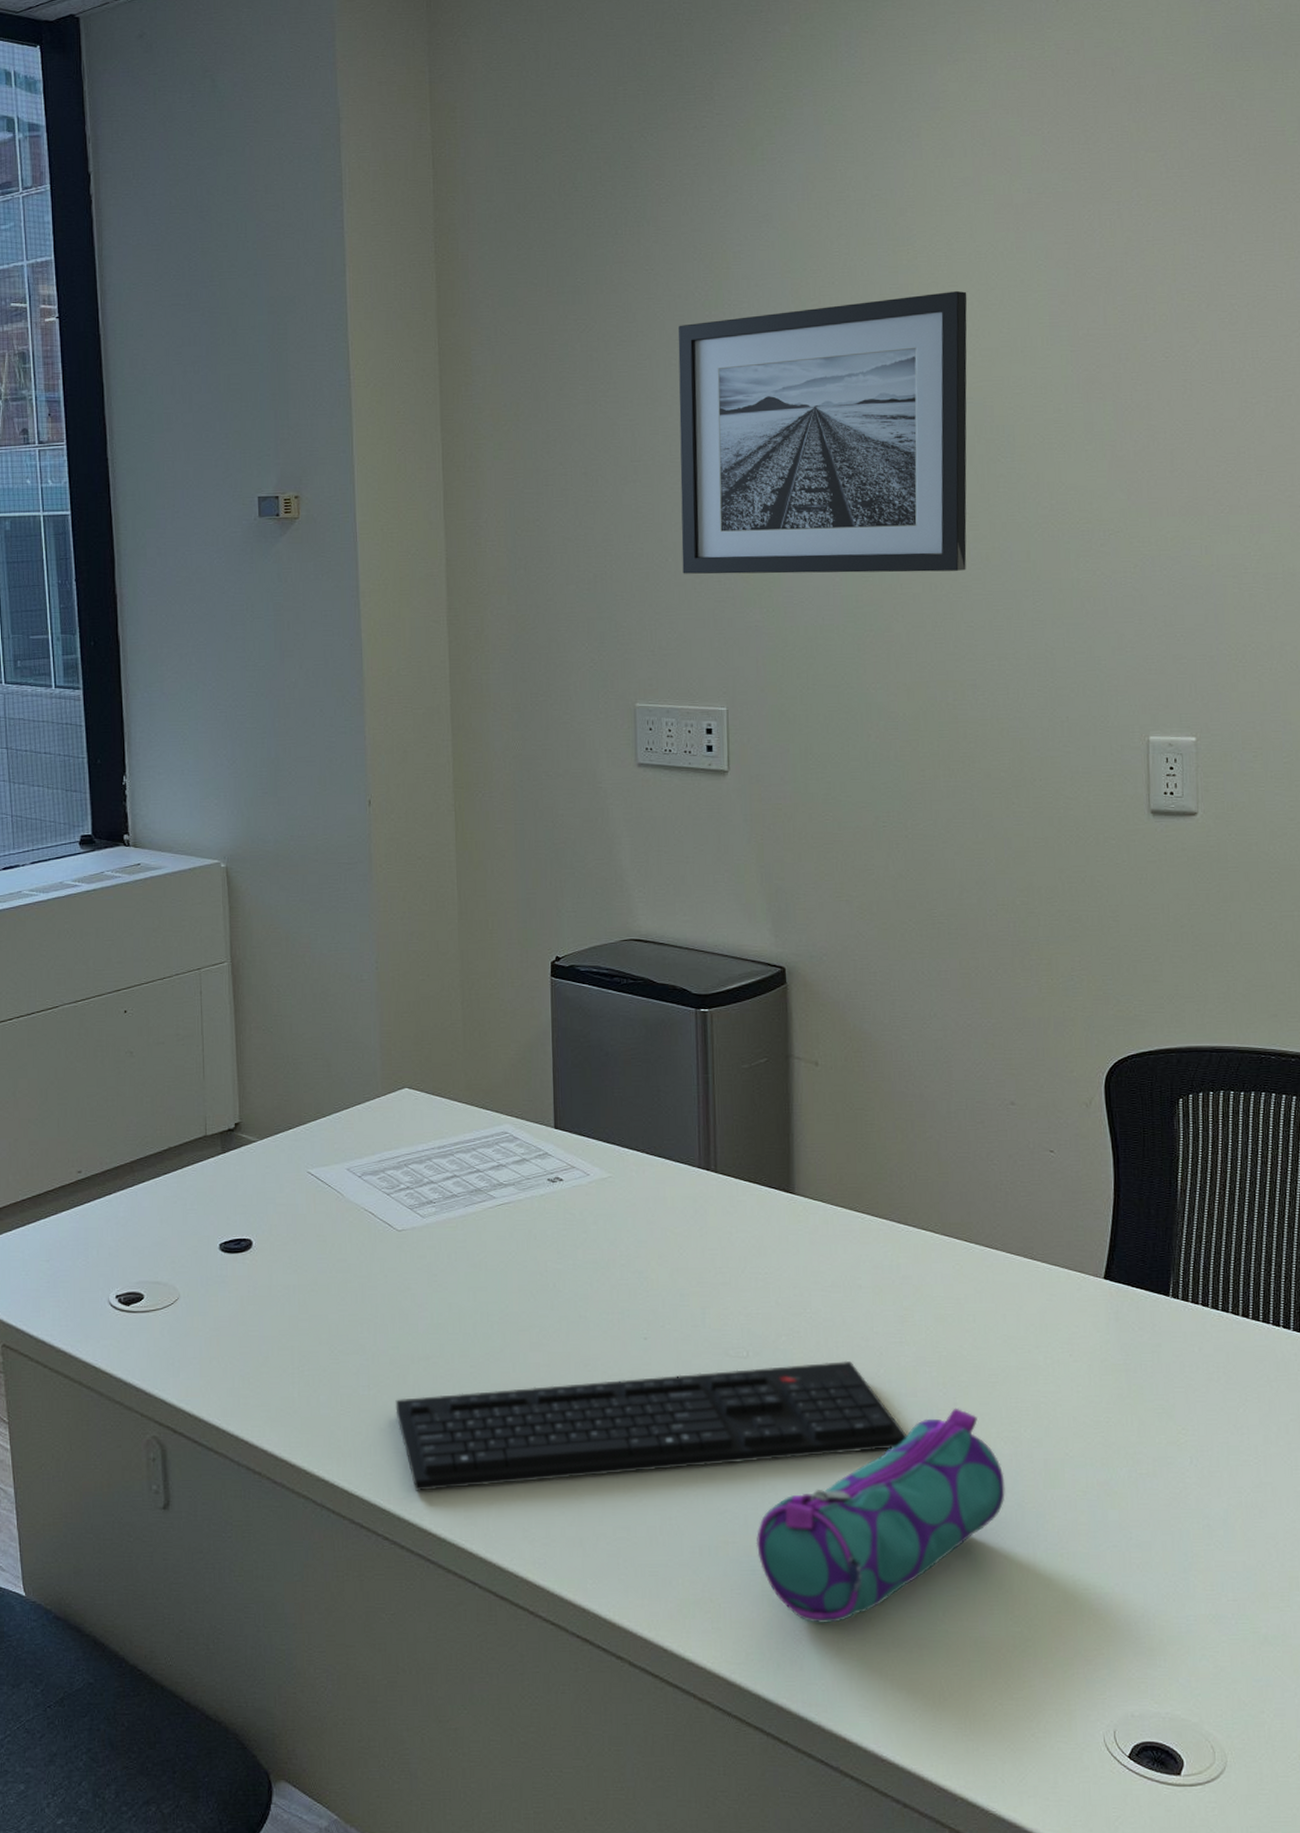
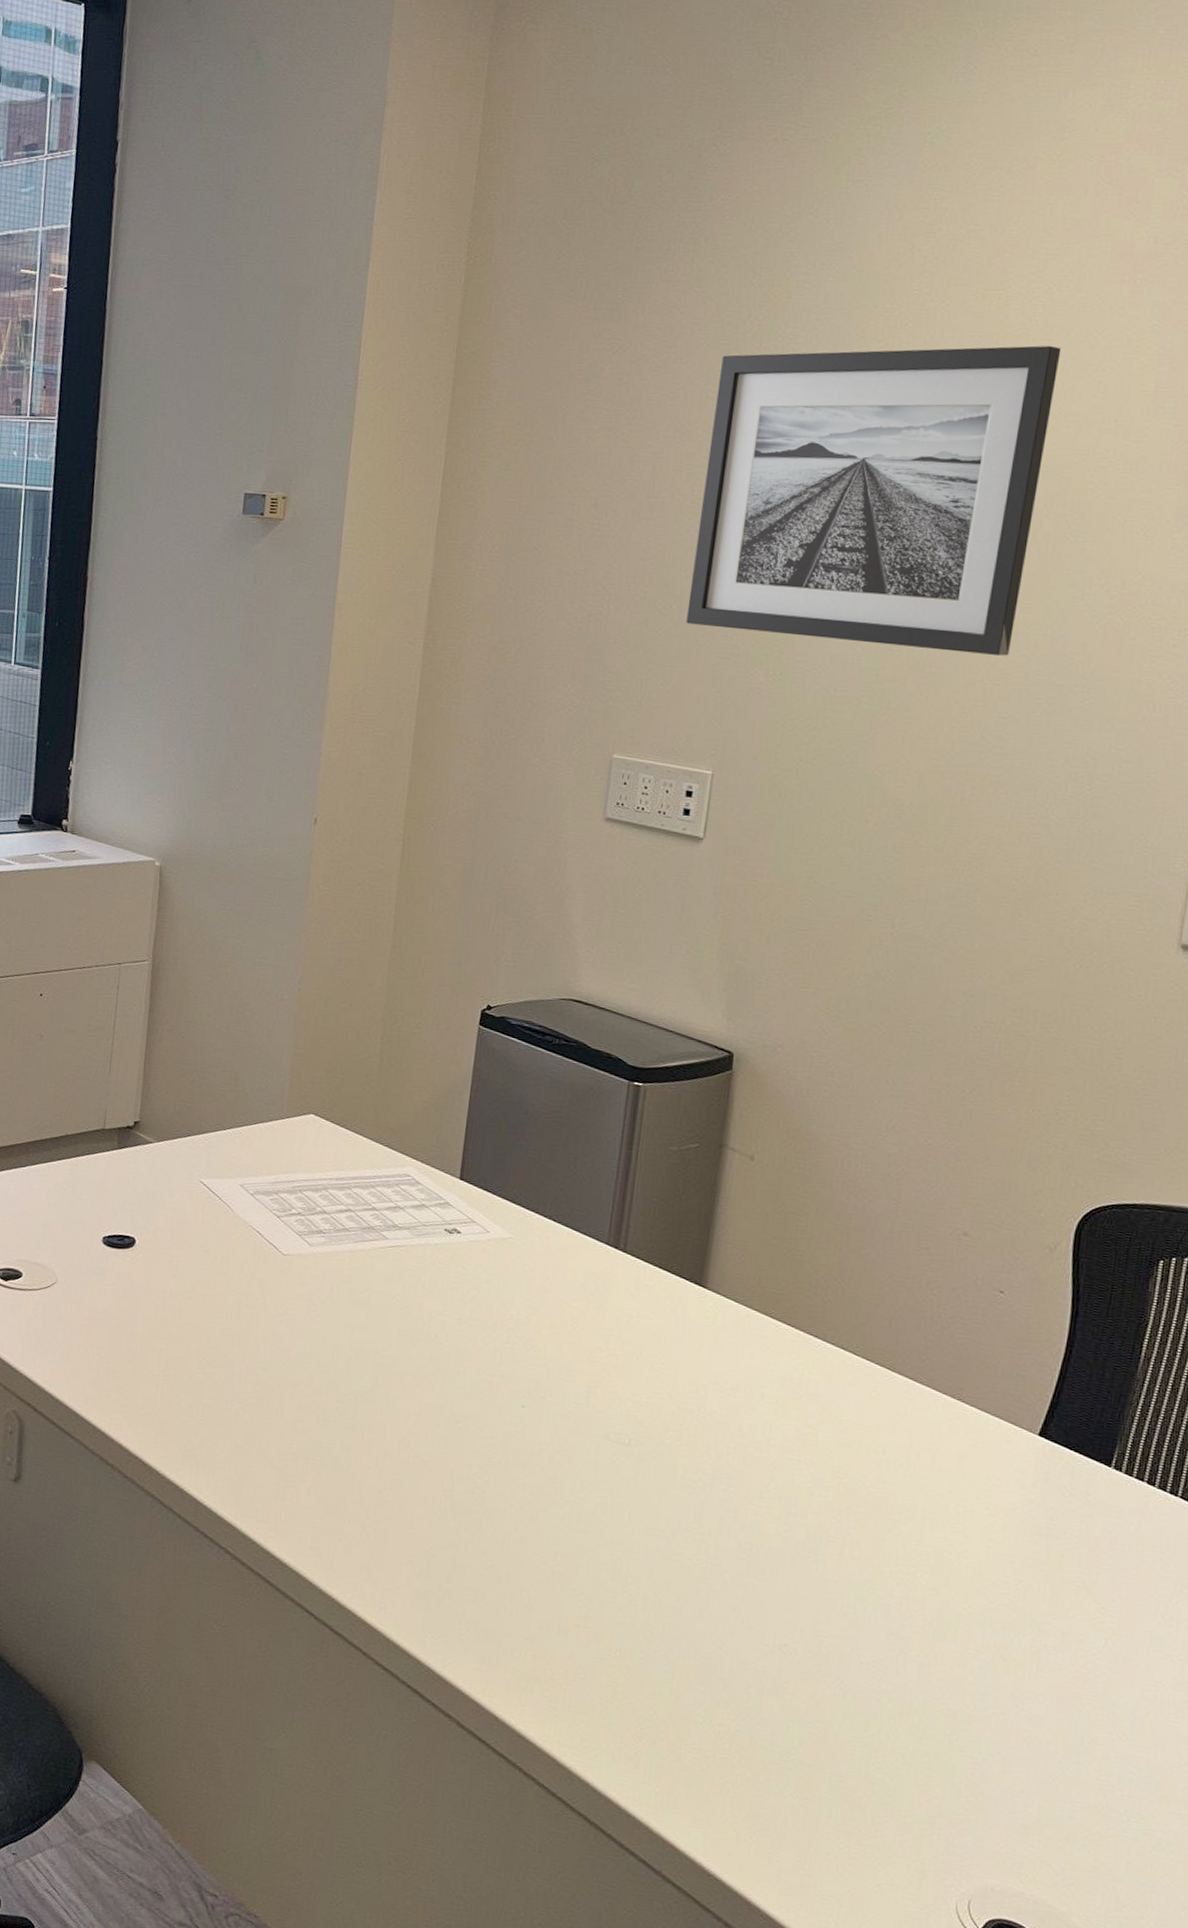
keyboard: present [395,1360,908,1491] -> none [255,1419,790,1567]
pencil case: present [756,1408,1005,1623] -> none [608,1538,891,1728]

